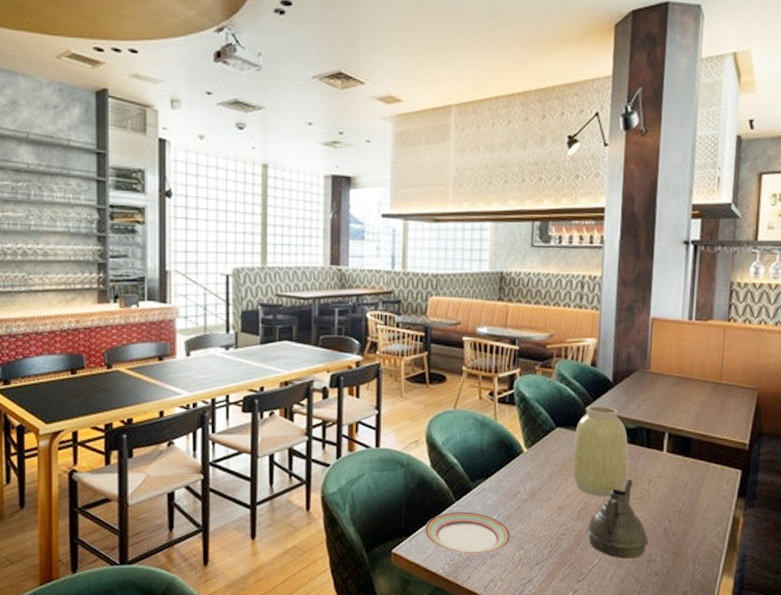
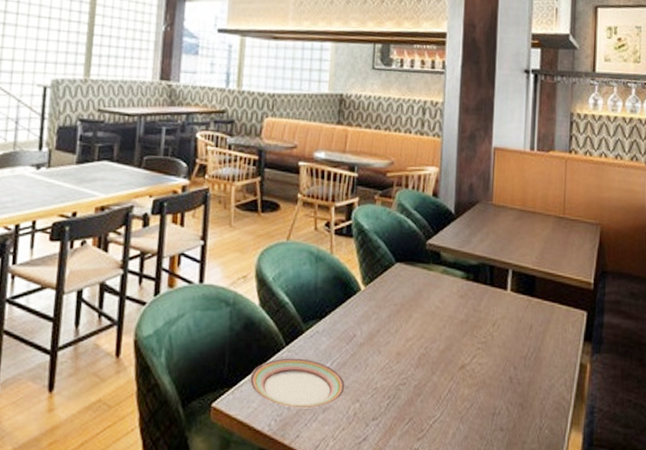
vase: present [572,405,629,497] -> none [412,239,471,341]
teapot: present [587,478,649,559] -> none [428,320,493,412]

